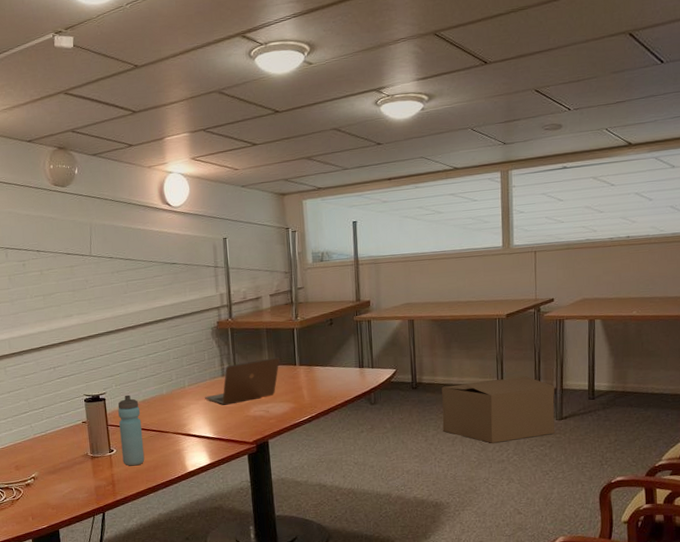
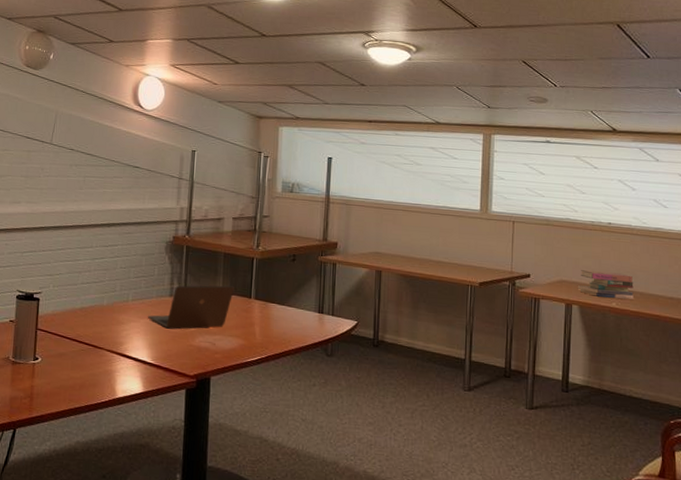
water bottle: present [118,394,145,466] -> none [46,298,76,381]
cardboard box: present [442,376,555,443] -> none [402,349,527,425]
books: none [599,282,653,308] -> present [577,270,634,299]

